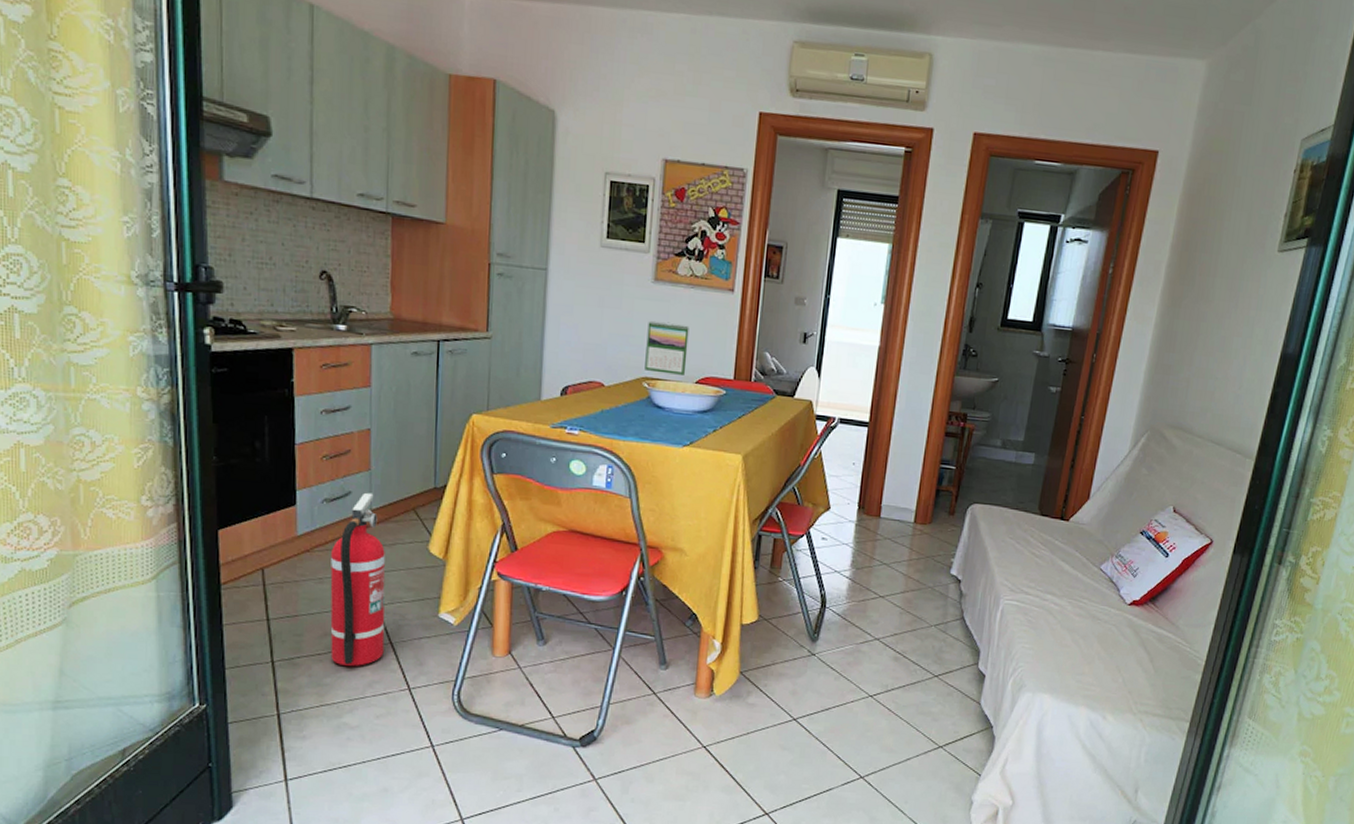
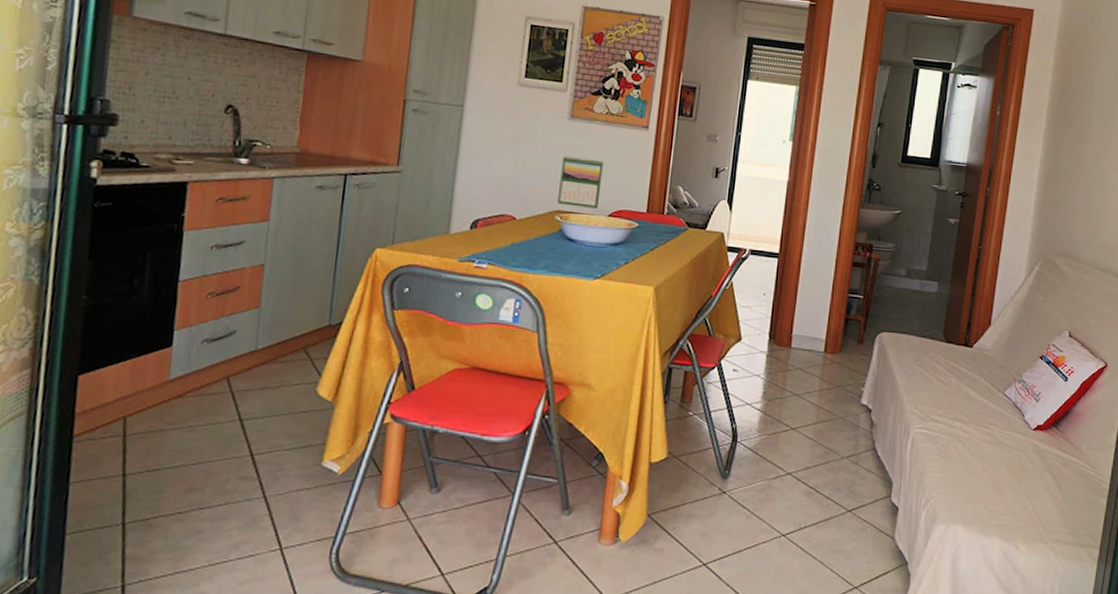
fire extinguisher: present [330,492,386,667] -> none [193,331,268,526]

